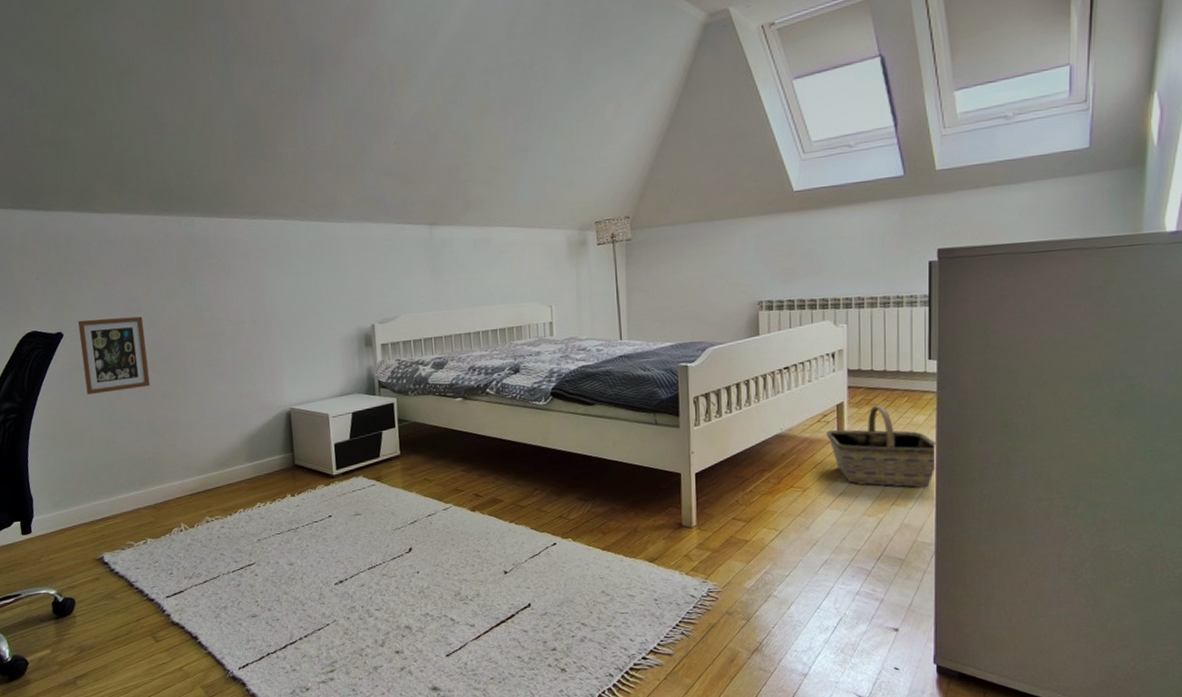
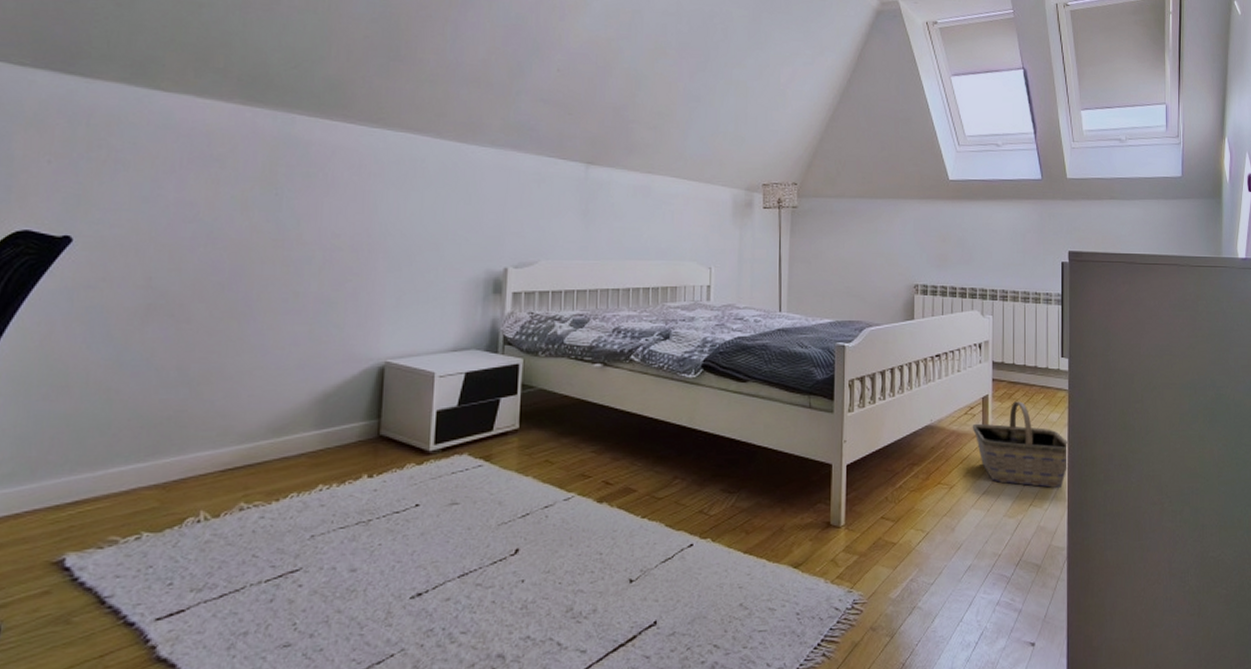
picture frame: present [77,316,150,395] -> none [92,223,199,325]

